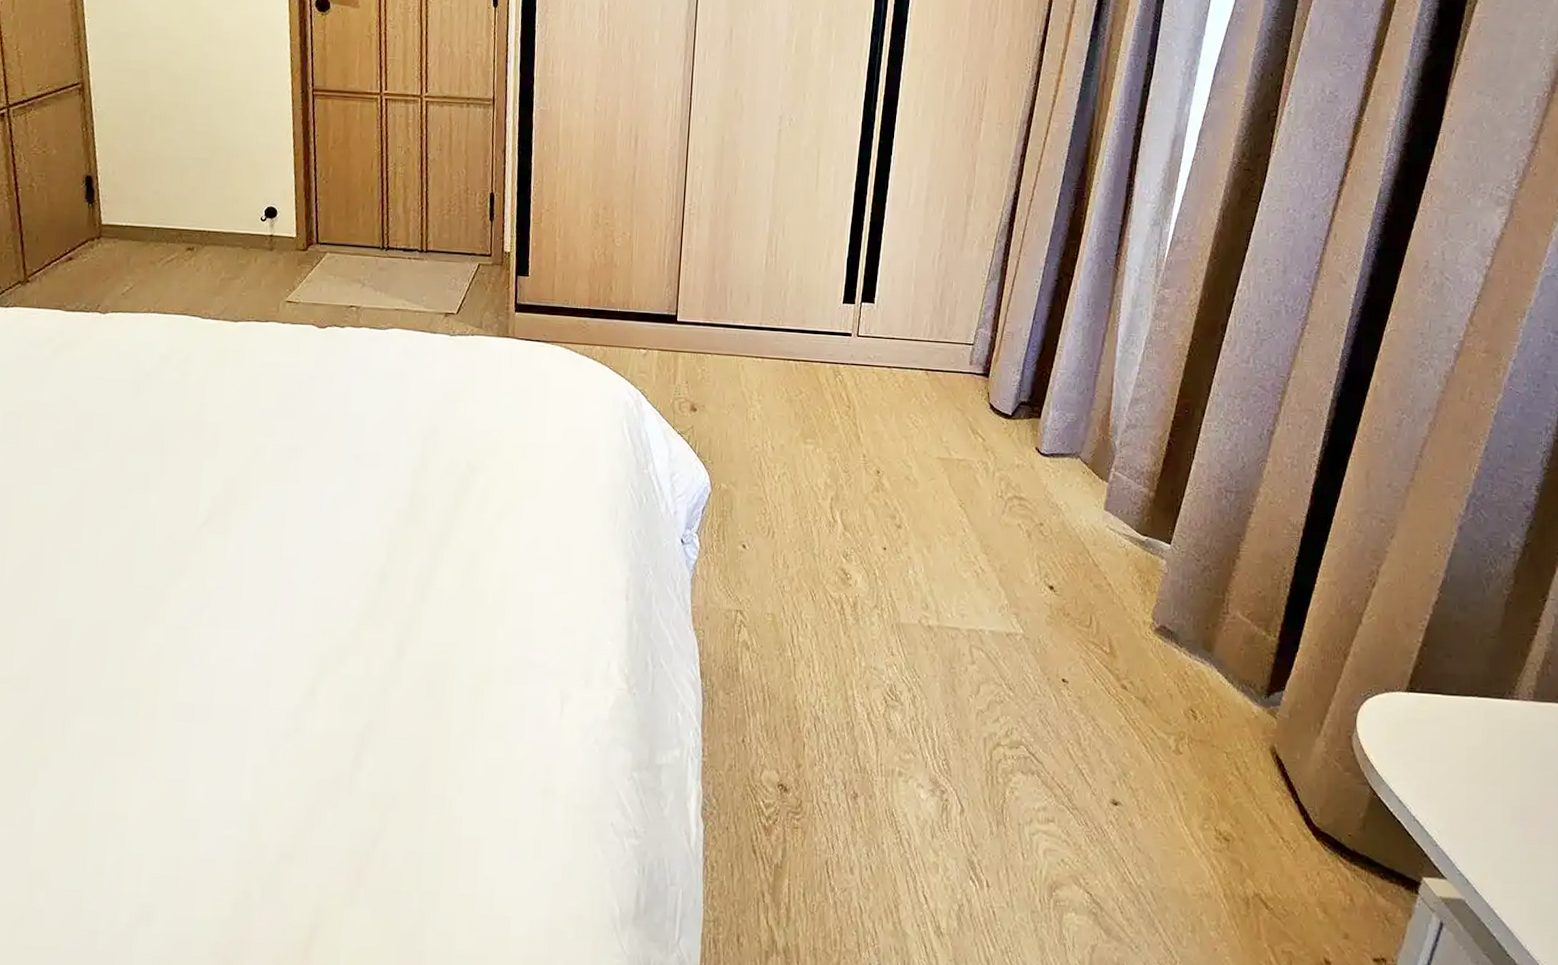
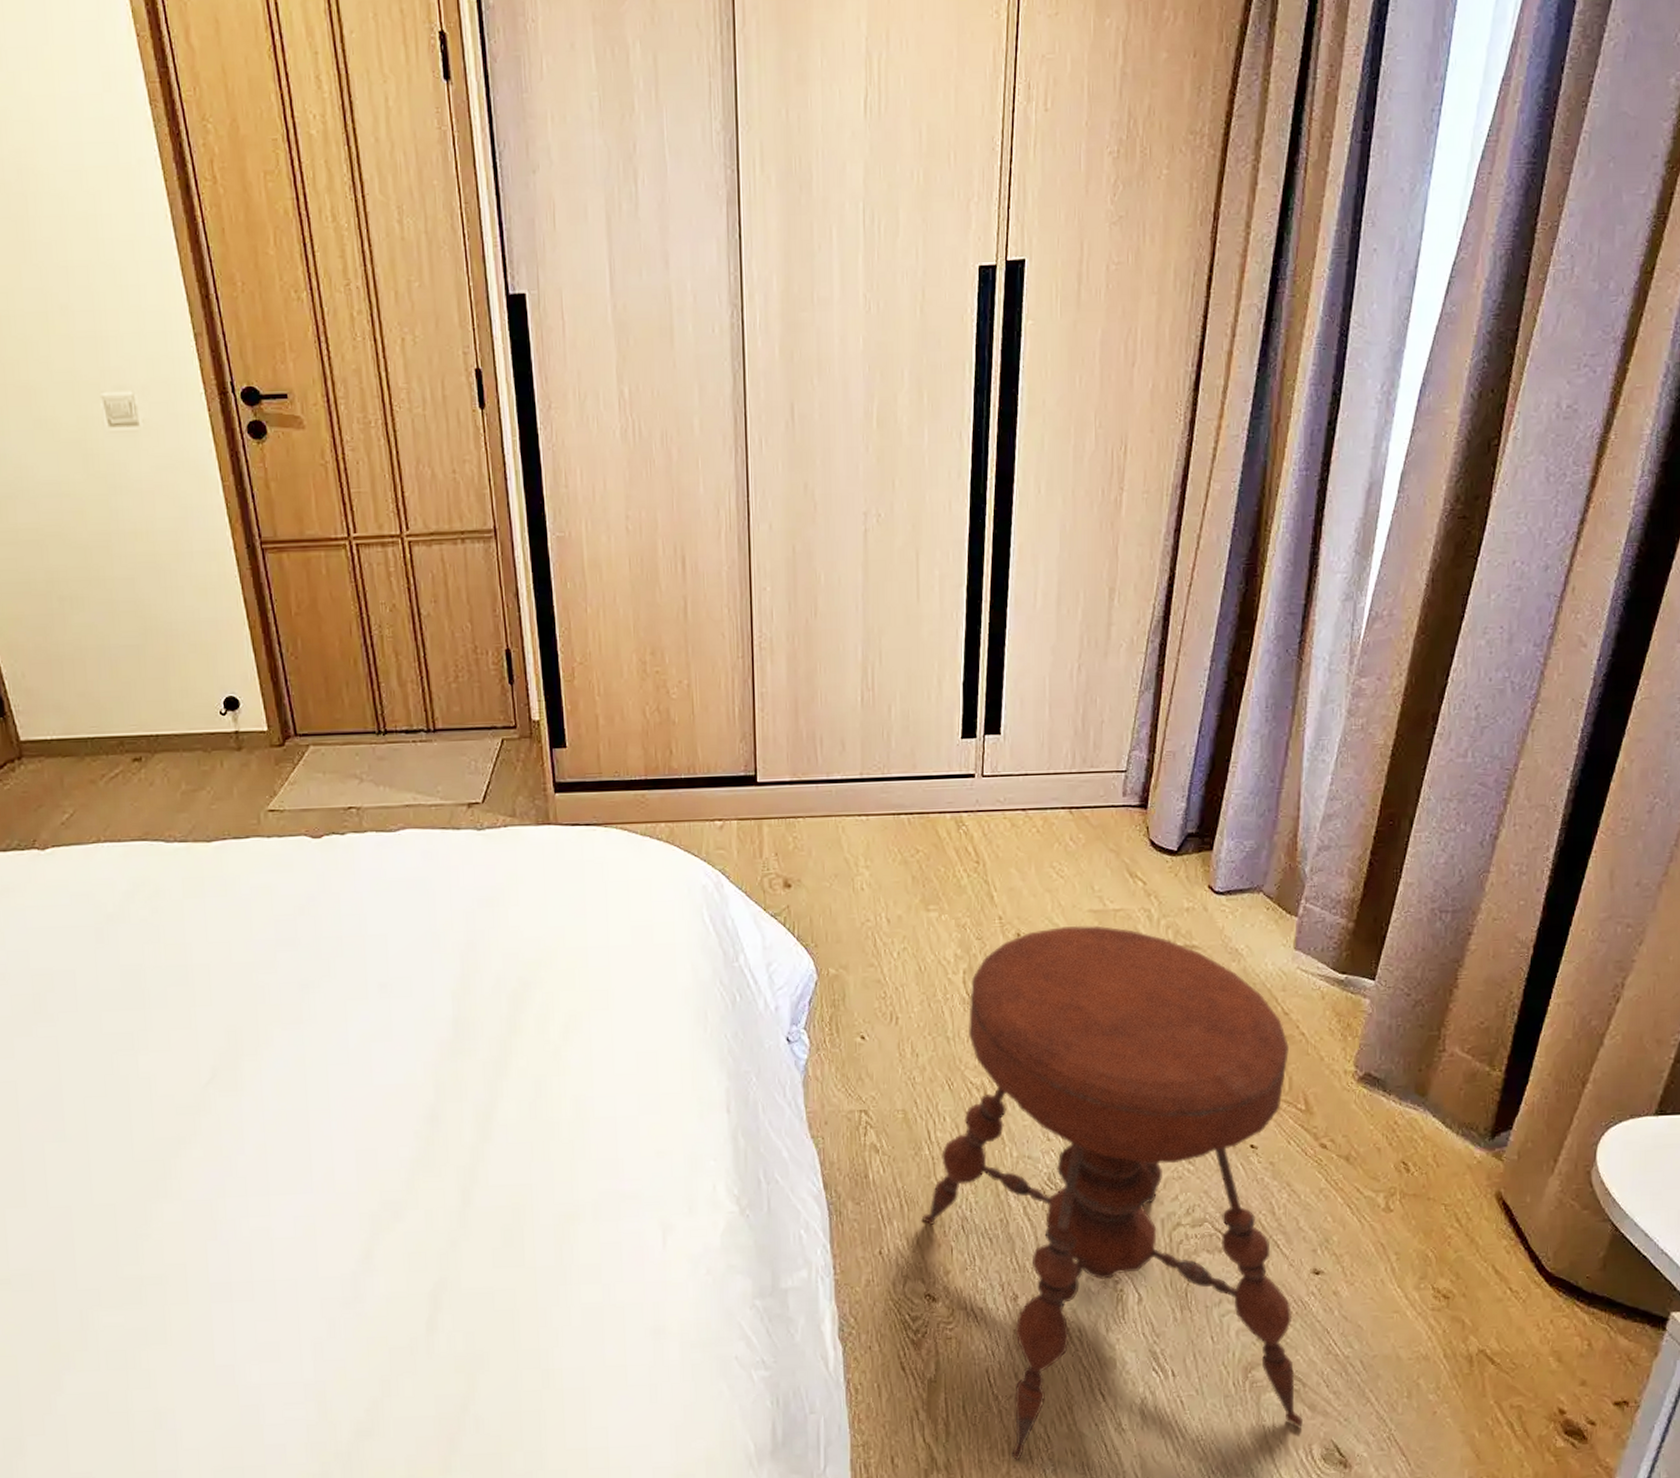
stool: none [781,469,1099,953] -> present [923,925,1303,1461]

